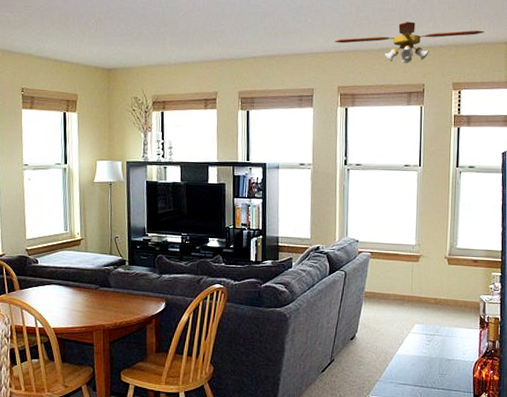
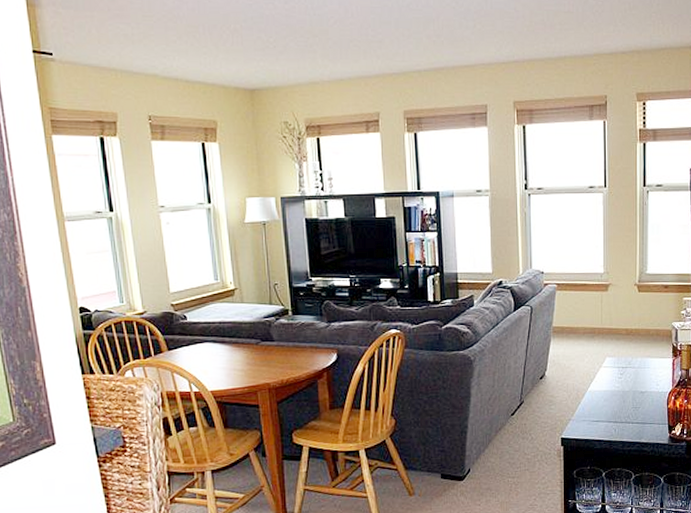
ceiling fan: present [334,21,484,64] -> none [507,25,668,74]

